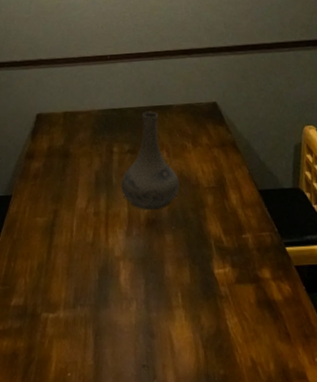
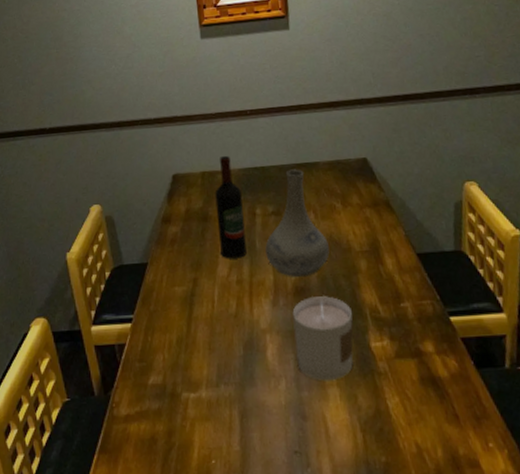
wine bottle: none [75,97,104,193] -> present [215,155,247,259]
candle: none [144,227,199,304] -> present [292,296,354,381]

